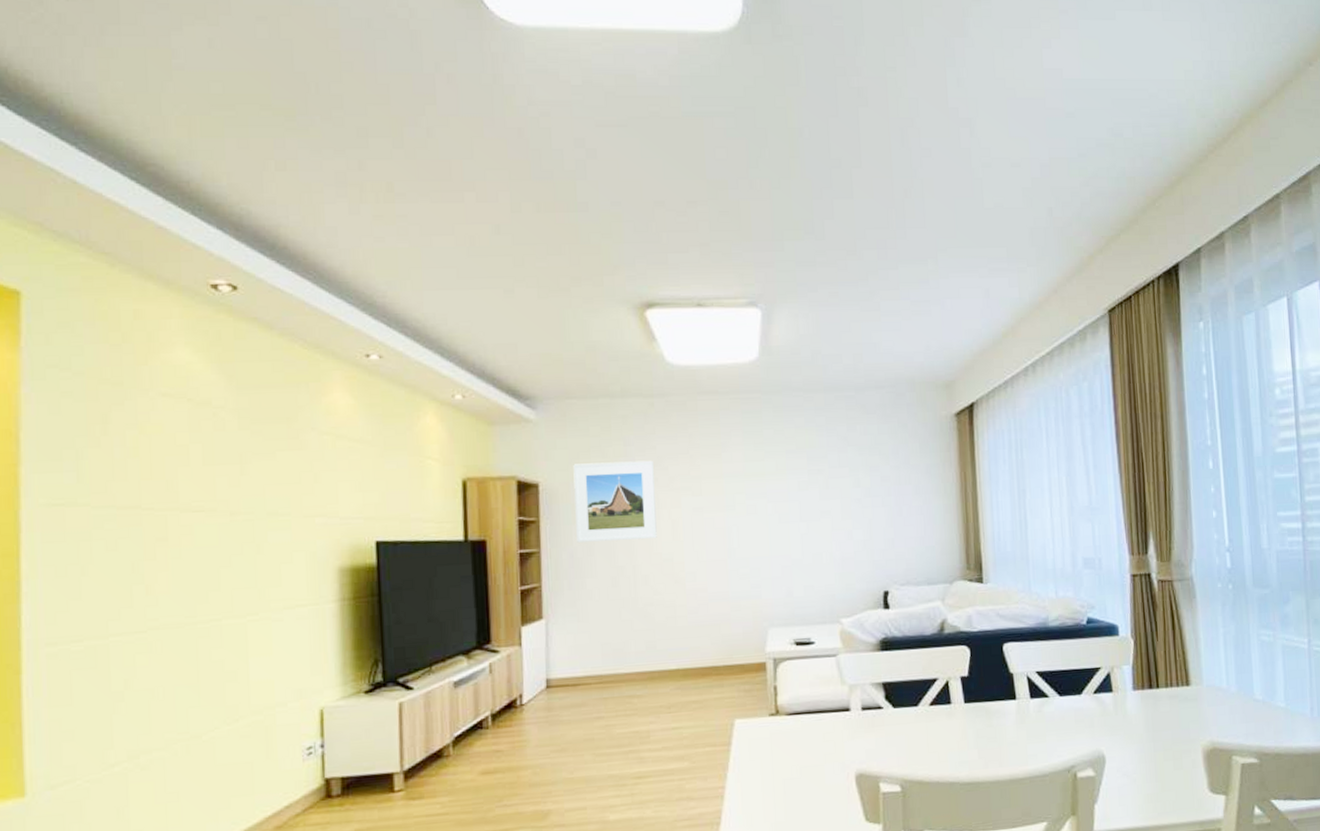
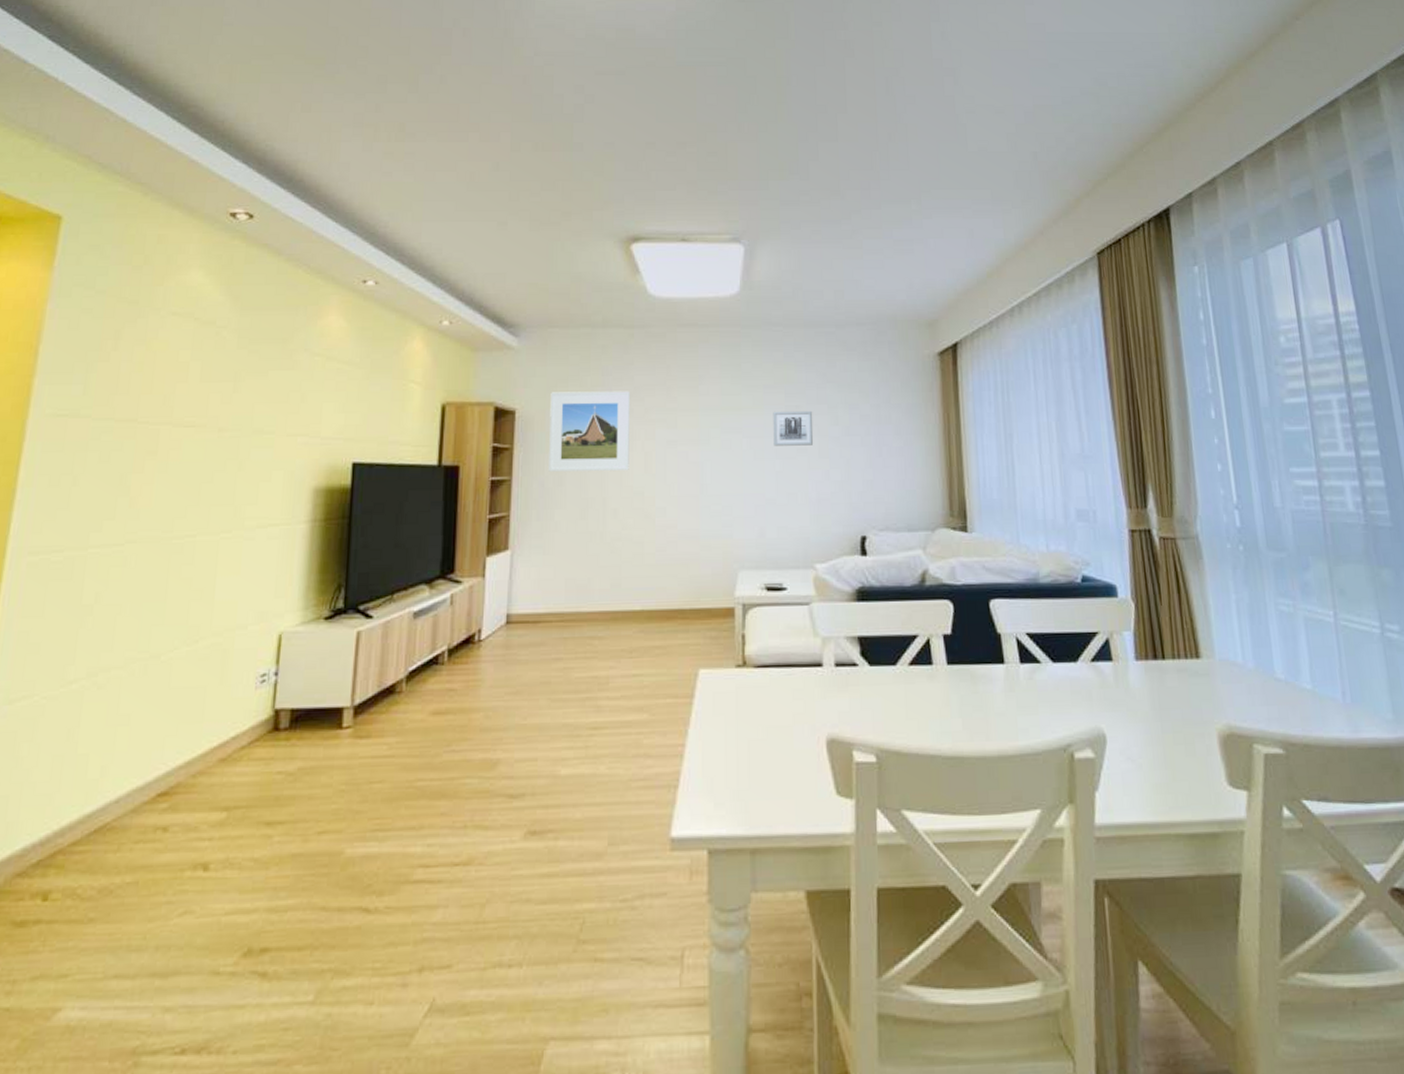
wall art: none [796,474,836,510] -> present [773,410,814,446]

